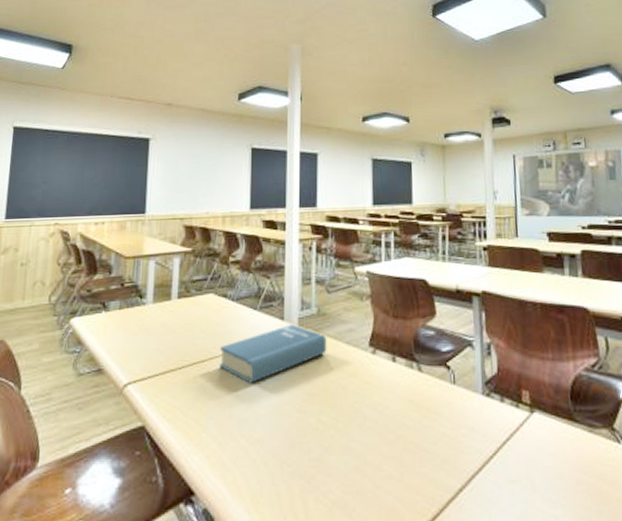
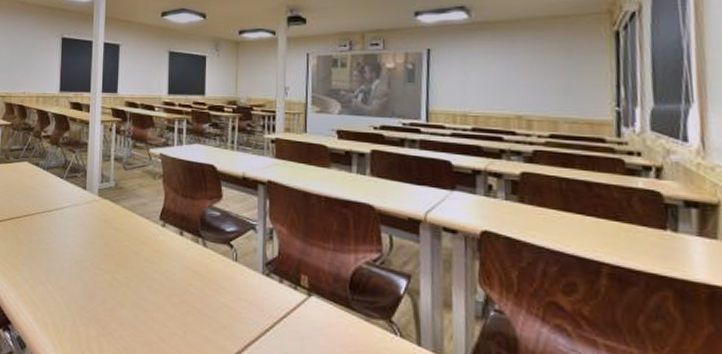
book: present [220,324,327,383] -> none [32,193,123,240]

